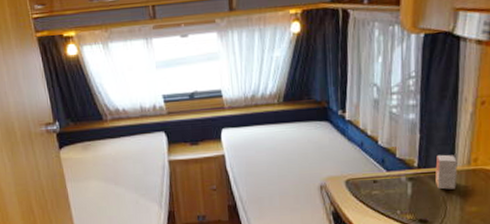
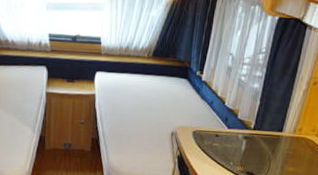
small box: present [435,154,457,190] -> none [265,121,286,151]

